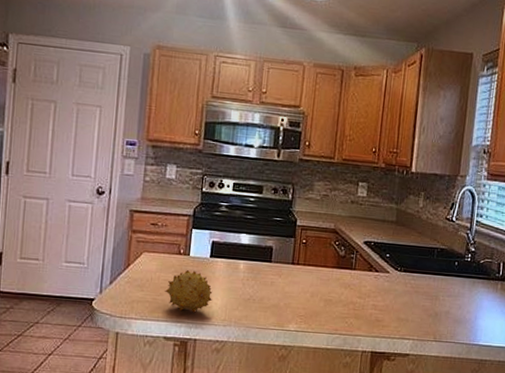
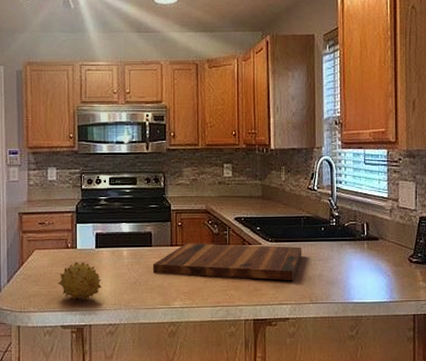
cutting board: none [269,263,432,315] -> present [152,243,302,281]

